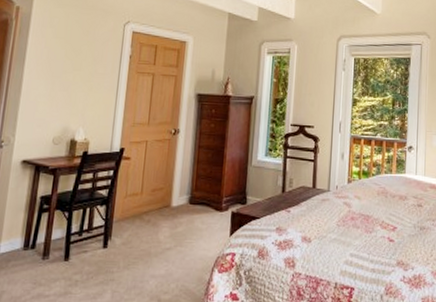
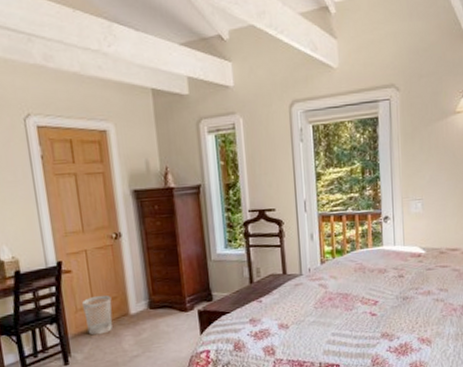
wastebasket: none [131,184,159,222] -> present [82,294,113,335]

